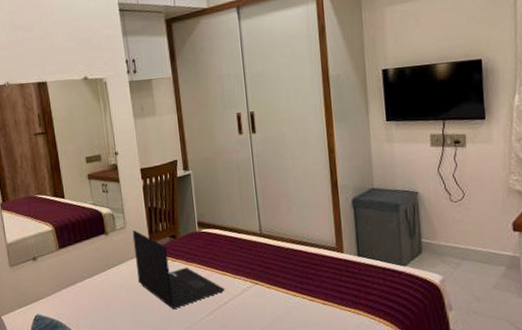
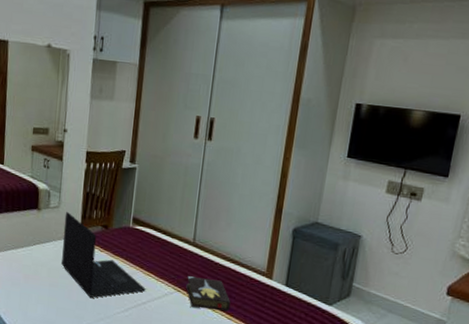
hardback book: none [262,264,310,297] -> present [186,276,231,311]

